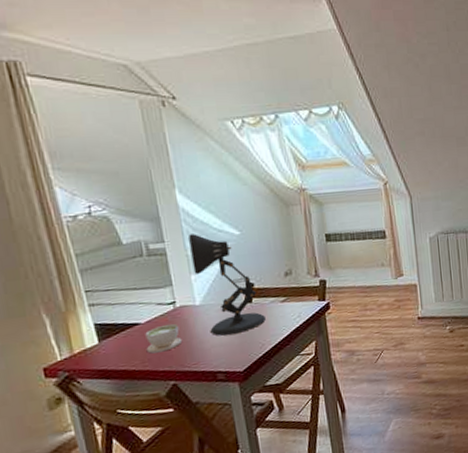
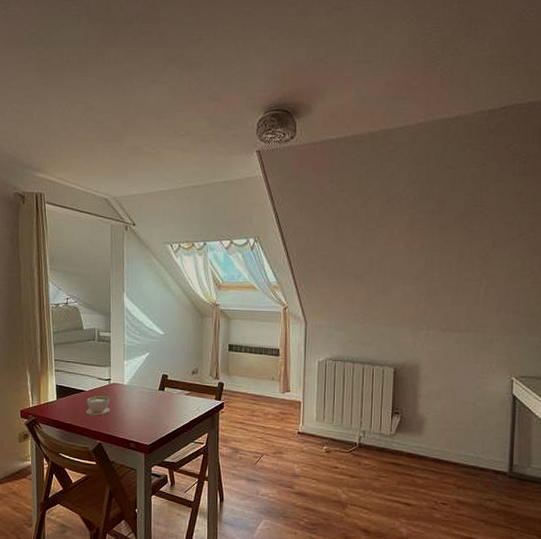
desk lamp: present [189,234,267,336] -> none [127,329,173,414]

